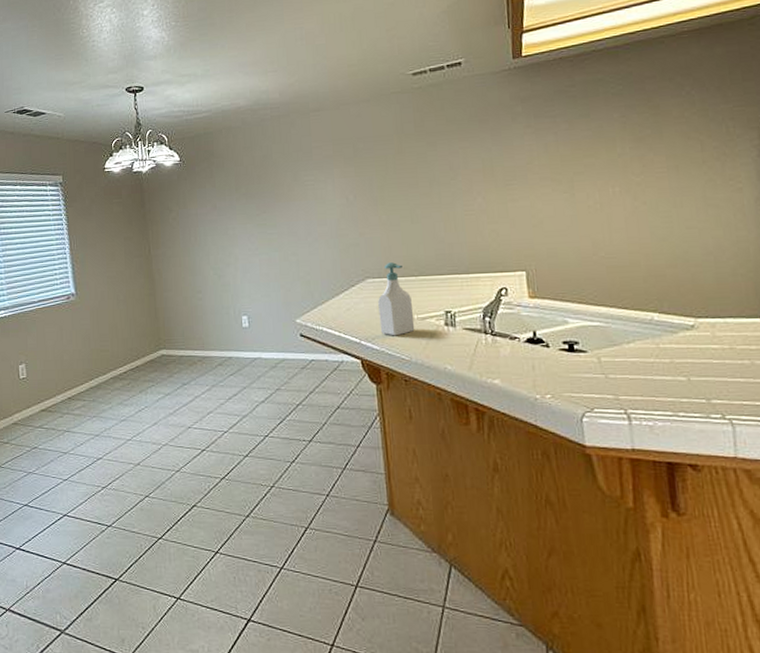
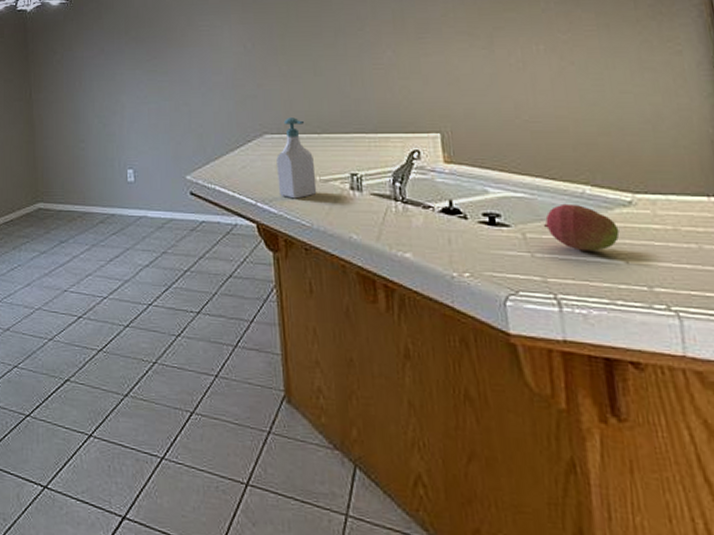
fruit: none [617,329,683,371] -> present [544,203,620,251]

